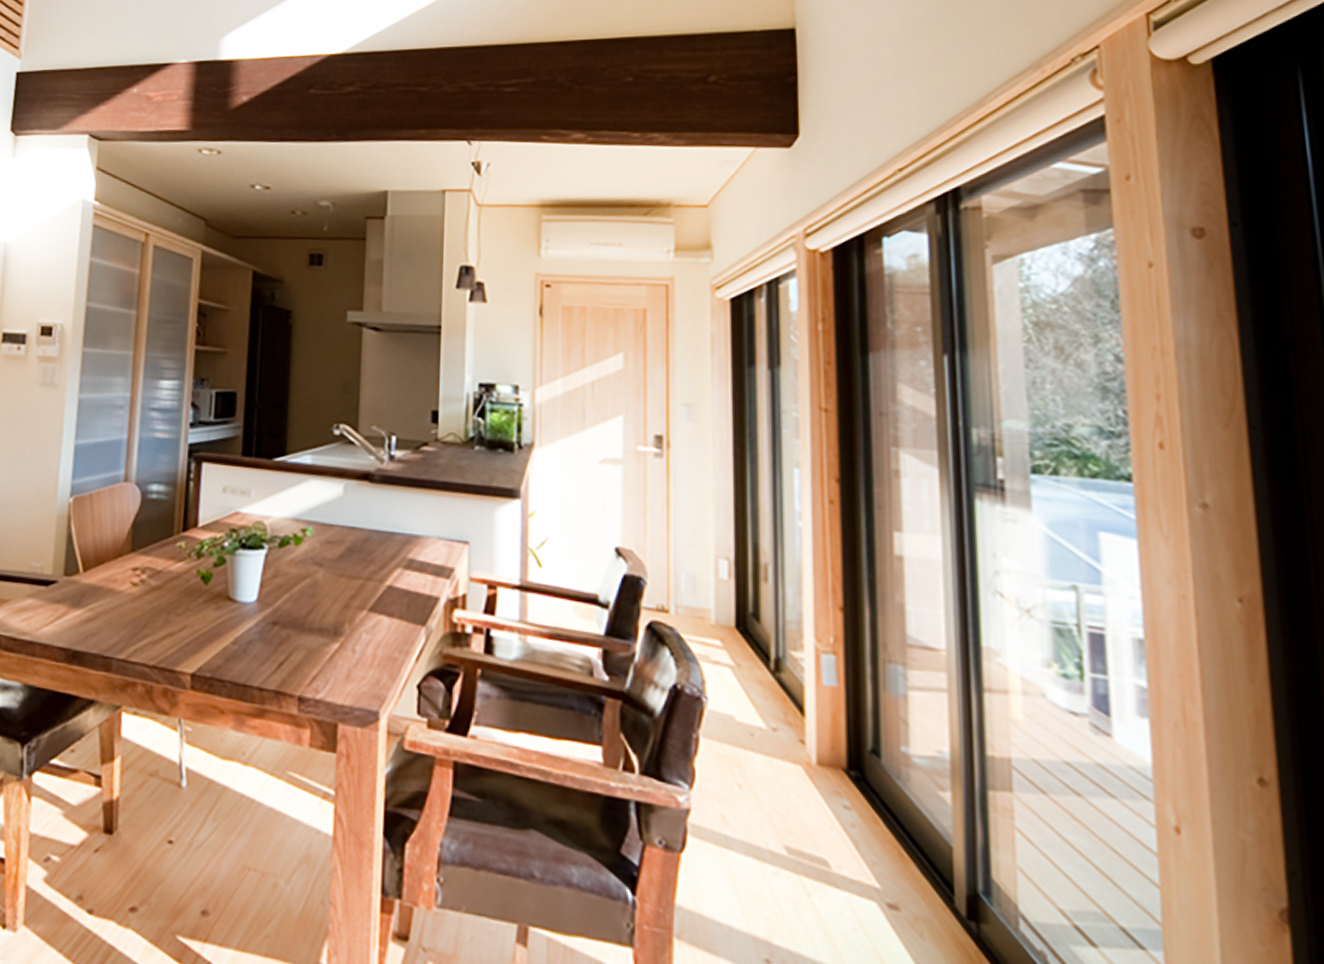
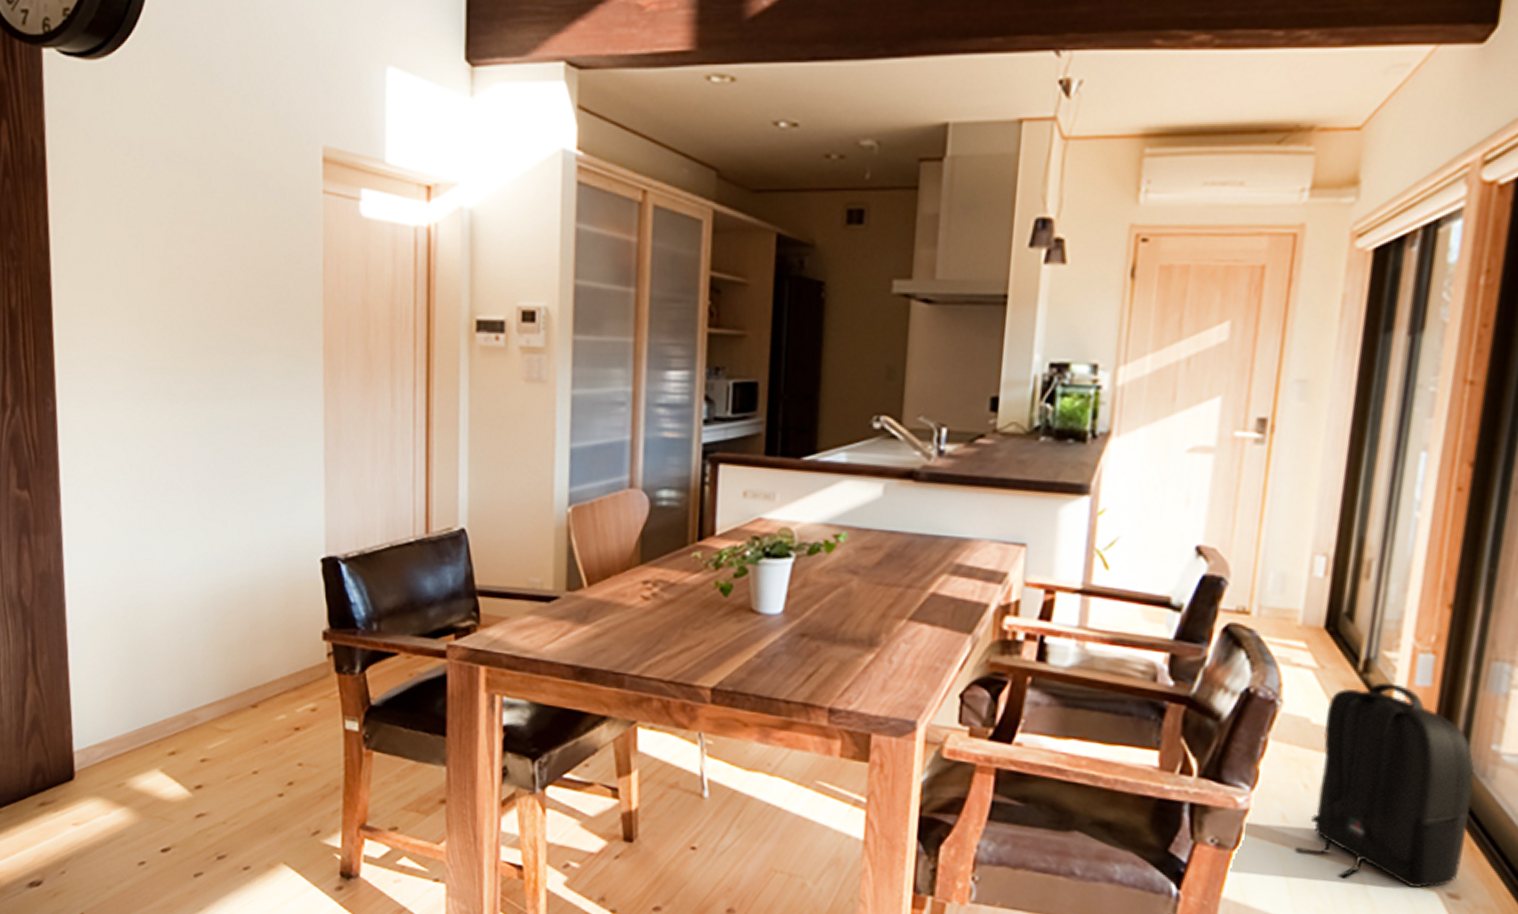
backpack: none [738,681,894,897] -> present [1295,682,1474,888]

